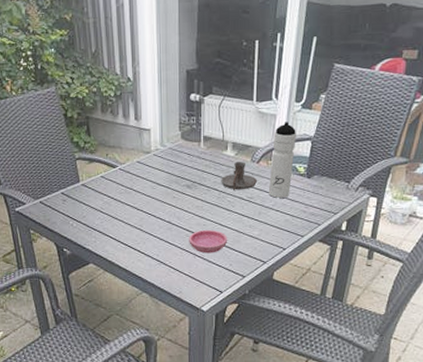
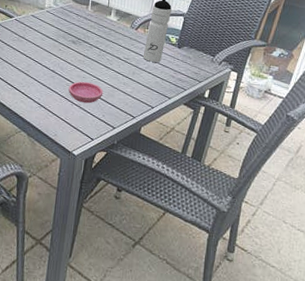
candle holder: present [221,162,257,190] -> none [102,26,134,52]

